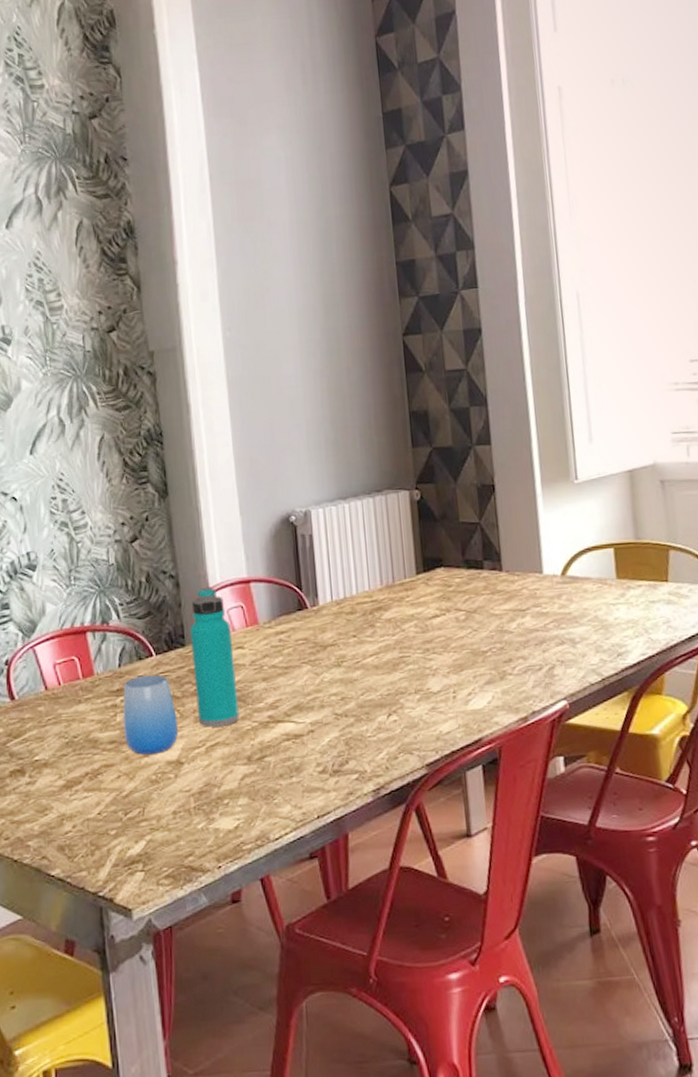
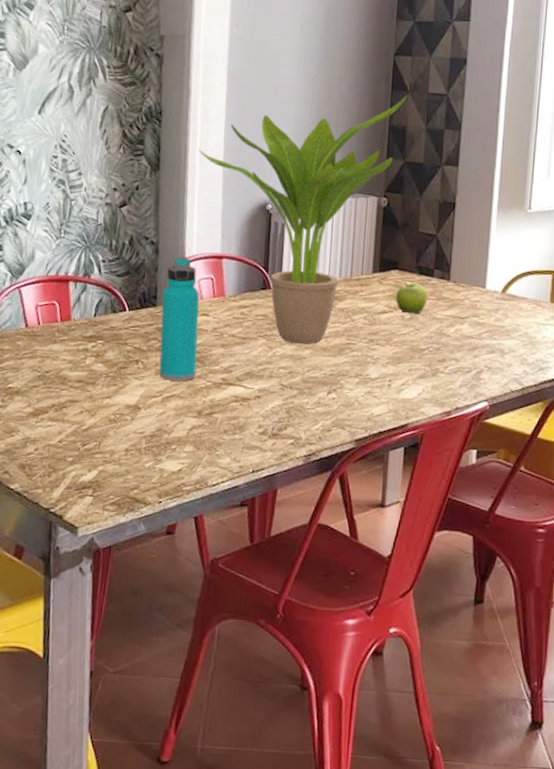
cup: present [122,674,178,755] -> none [90,327,141,397]
potted plant: none [207,375,425,665] -> present [198,94,408,344]
fruit: none [446,579,482,614] -> present [396,283,428,314]

